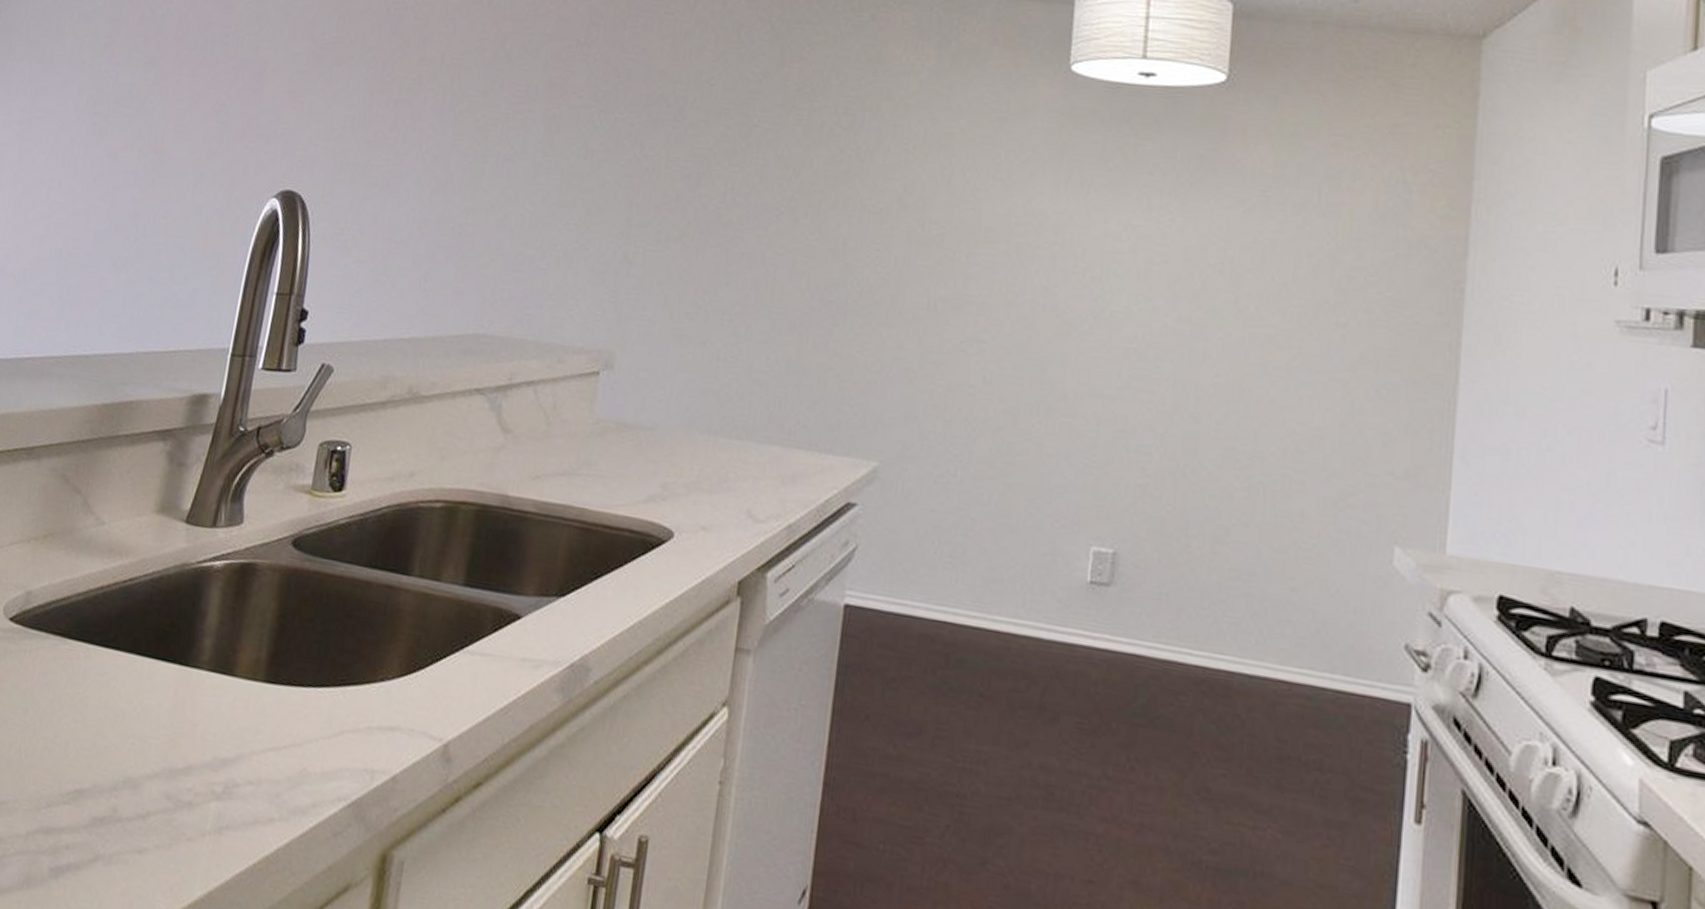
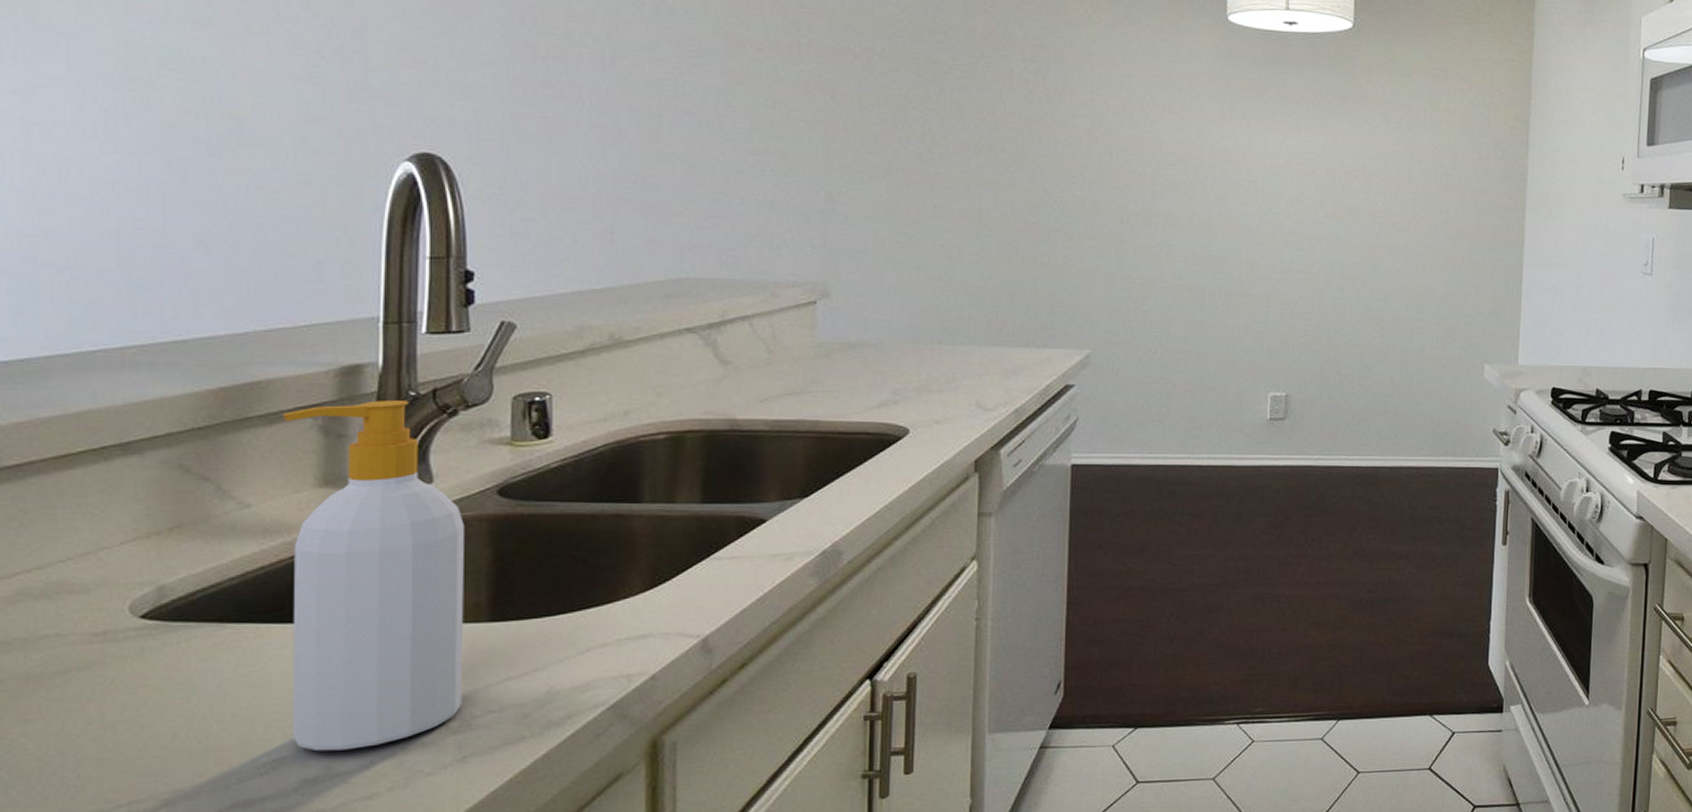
soap bottle: none [93,432,261,796] -> present [282,400,466,752]

